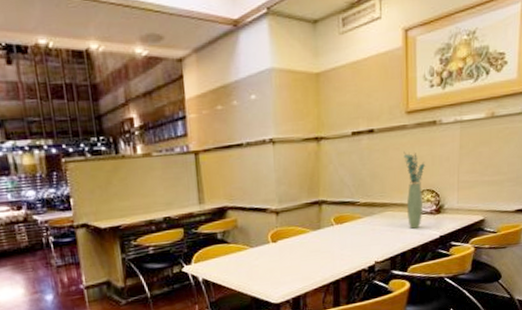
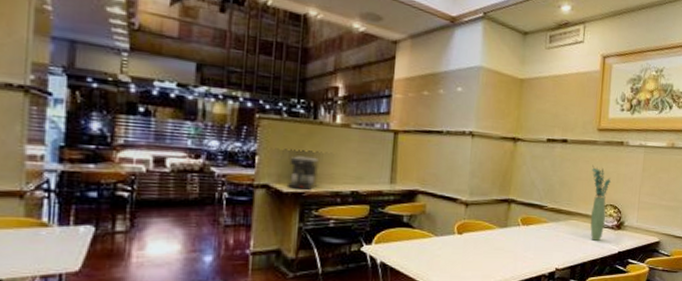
coffee maker: none [101,191,131,224] -> present [286,156,318,190]

